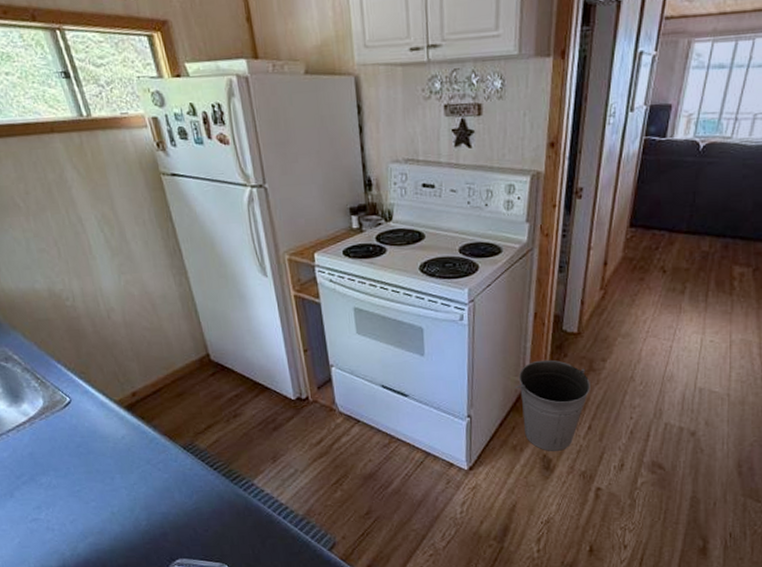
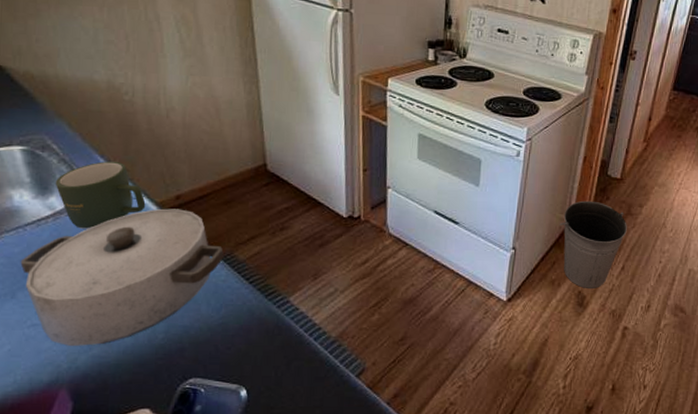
cooking pot: none [10,405,186,536] -> present [20,208,224,346]
mug: none [23,366,107,431] -> present [55,161,146,229]

